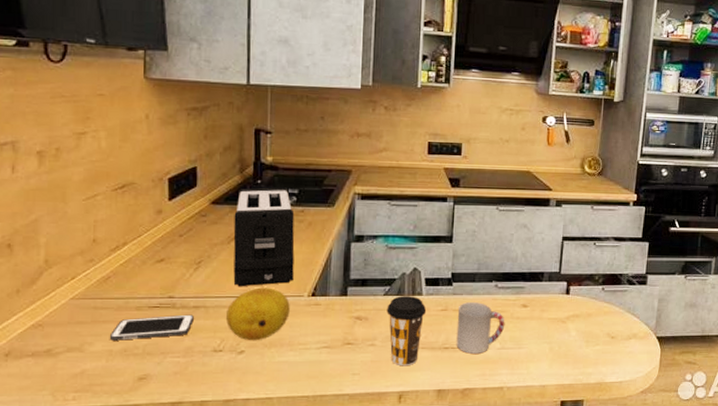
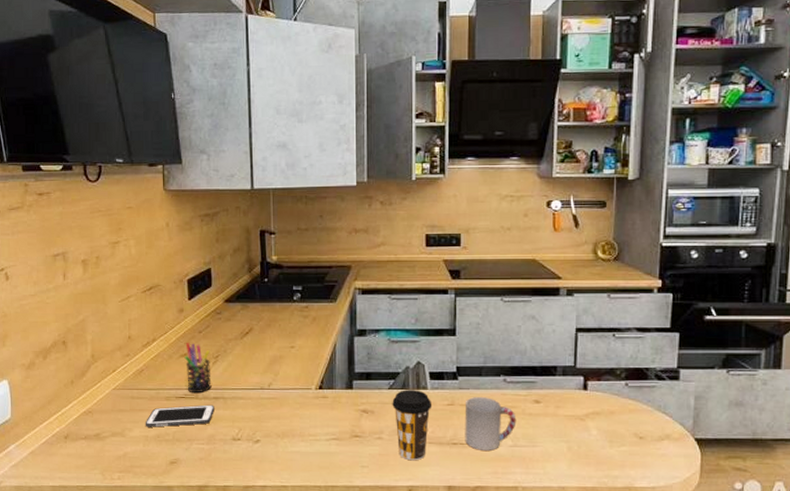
pen holder: none [161,247,192,302] -> present [184,343,212,394]
fruit: present [225,287,290,341] -> none [242,380,299,431]
toaster: present [233,187,295,287] -> none [245,285,301,380]

